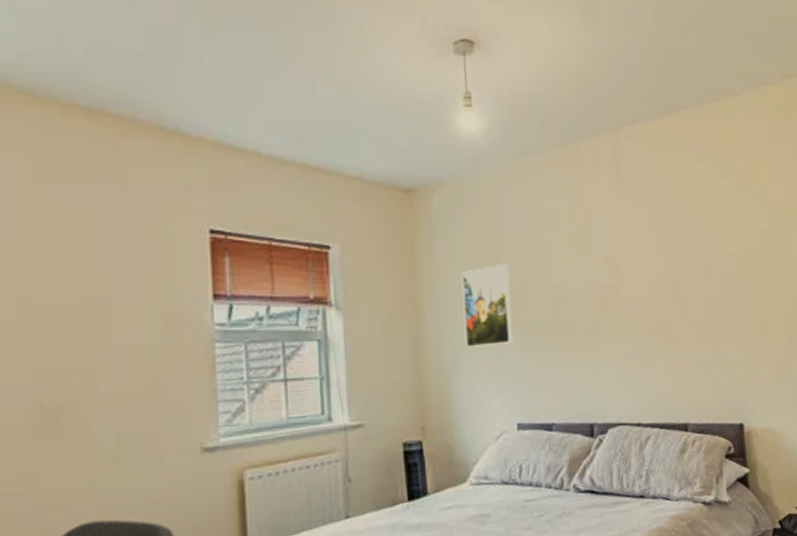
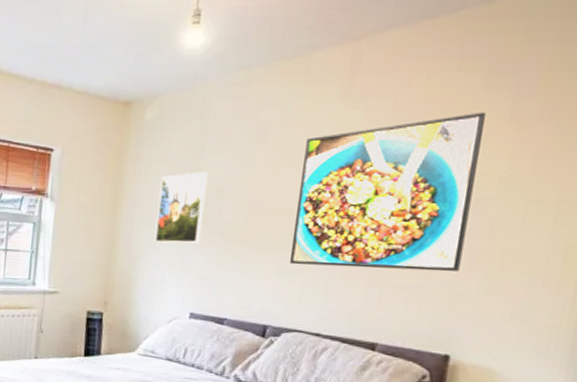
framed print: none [592,198,733,355] -> present [289,112,486,272]

